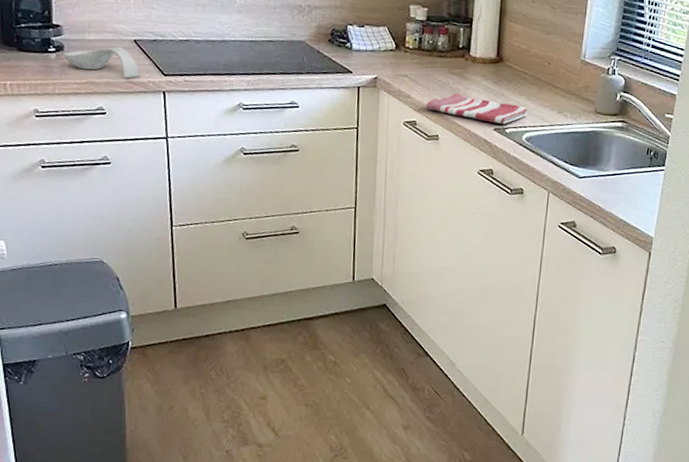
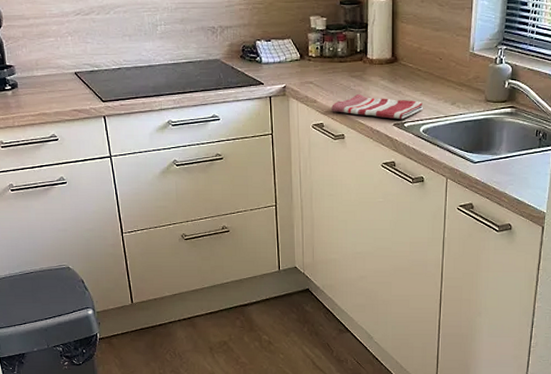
spoon rest: present [64,46,140,79] -> none [18,79,83,107]

